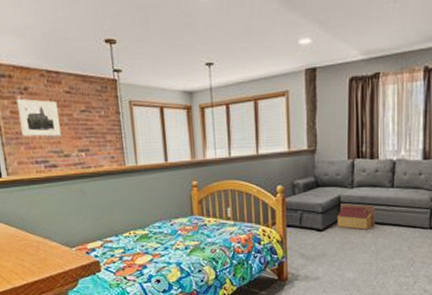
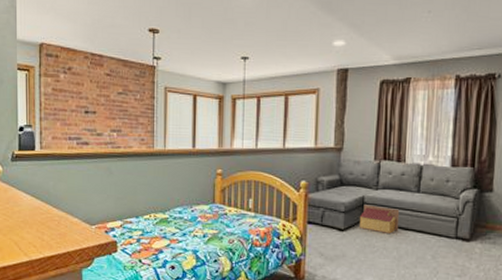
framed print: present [16,99,62,137] -> none [60,78,97,115]

